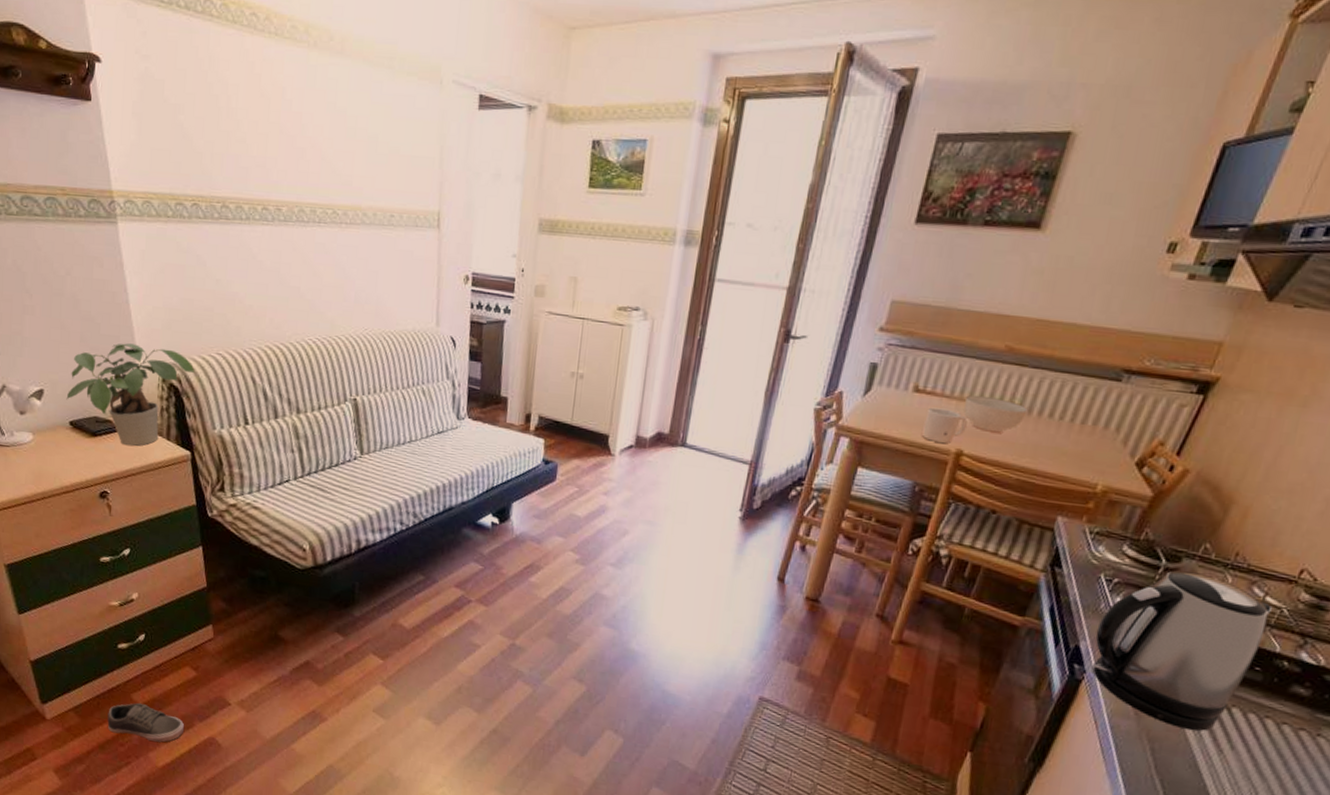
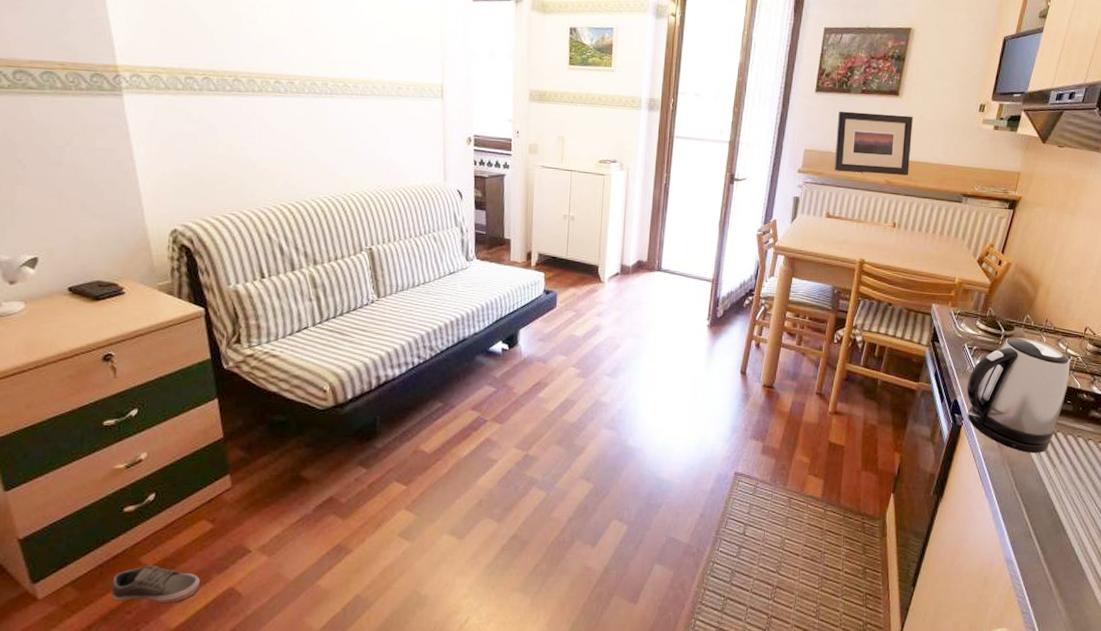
potted plant: present [66,343,195,446] -> none [64,208,208,307]
mug: present [921,407,968,444] -> none [834,228,865,256]
picture frame: none [931,249,1059,341] -> present [834,111,913,176]
bowl: present [964,395,1029,433] -> none [862,217,906,245]

